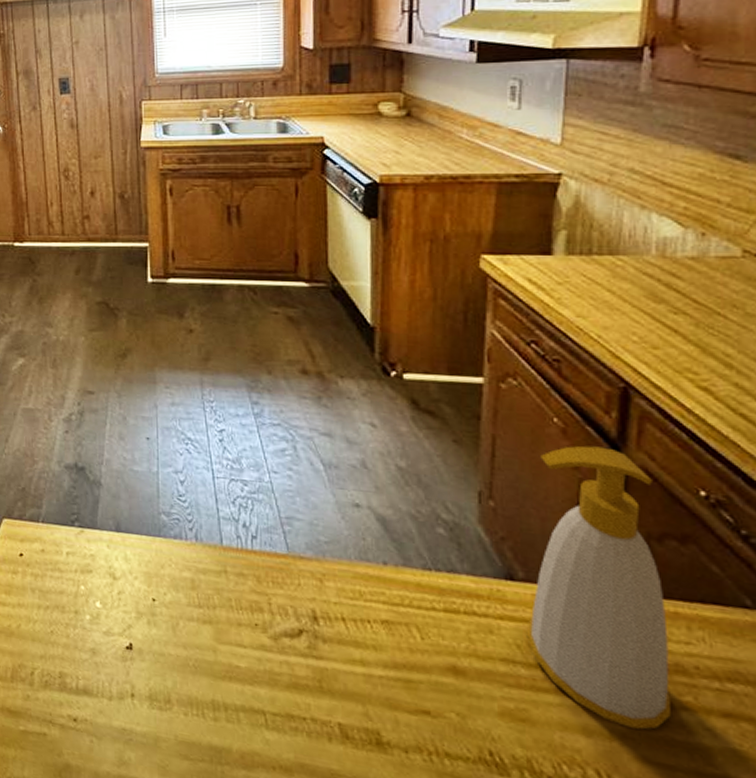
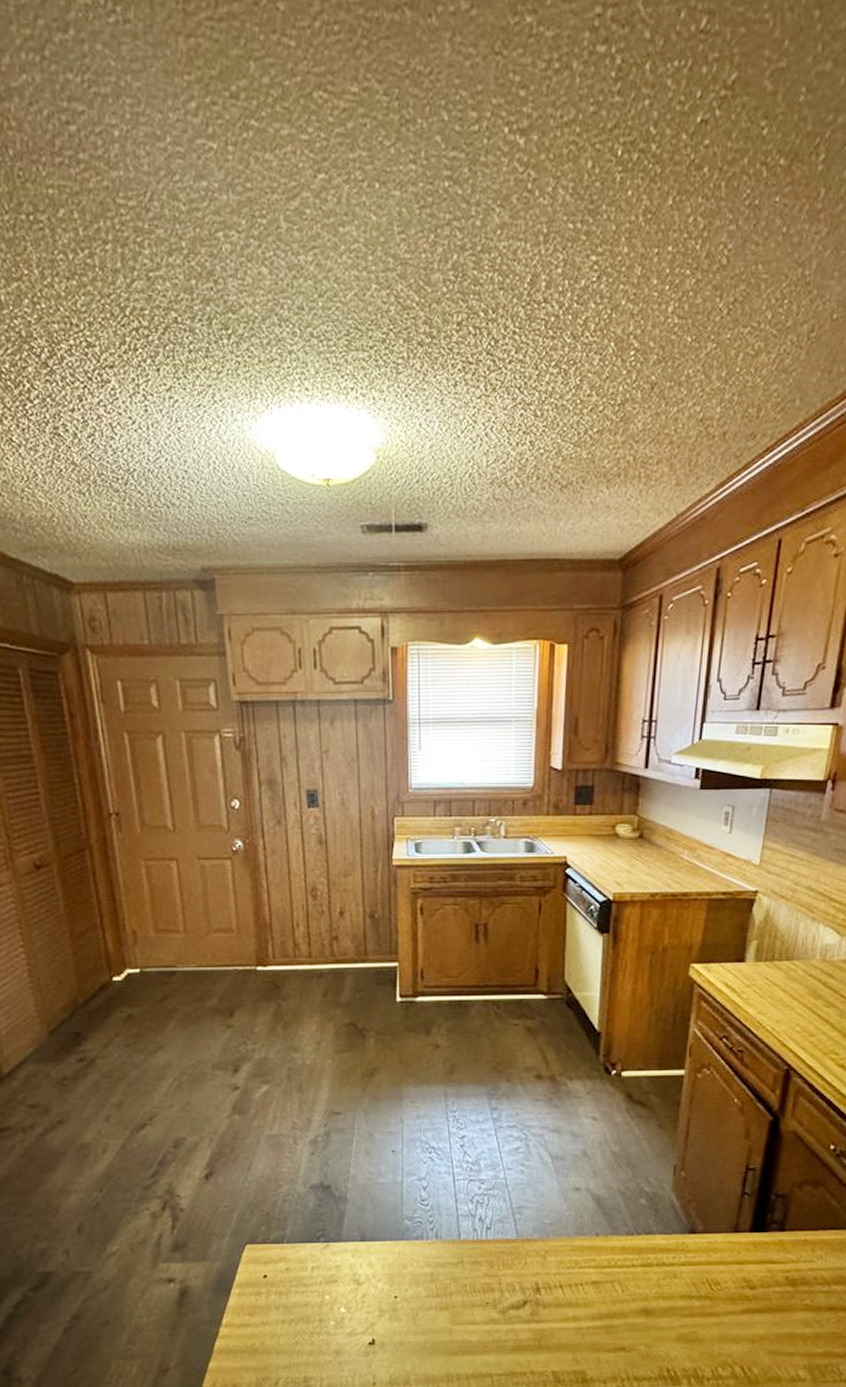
soap bottle: present [526,446,671,730] -> none [701,1119,799,1332]

